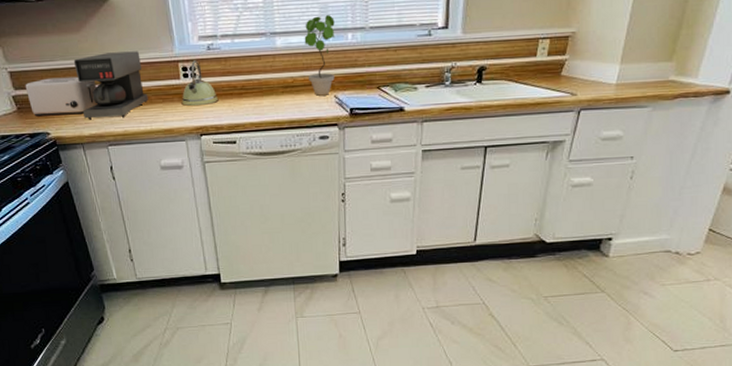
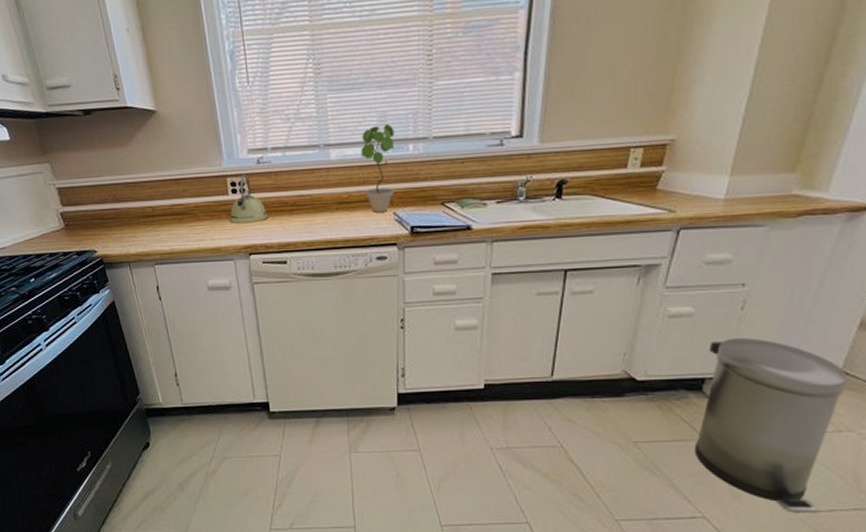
toaster: present [25,76,98,117] -> none [72,192,144,234]
coffee maker: present [73,51,148,120] -> none [120,165,196,238]
pedal bin: none [594,203,714,351] -> present [694,338,847,513]

